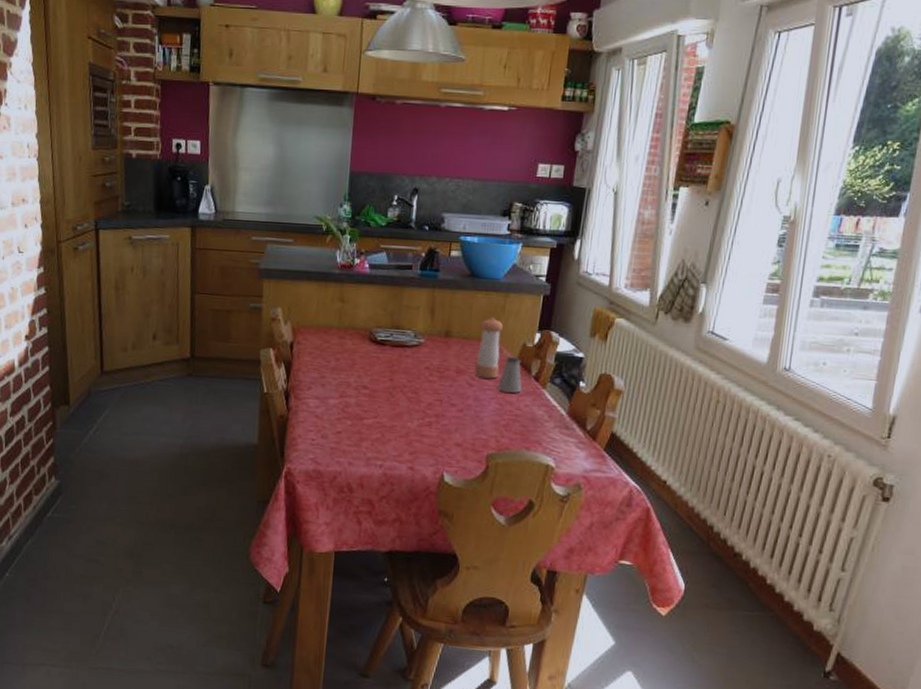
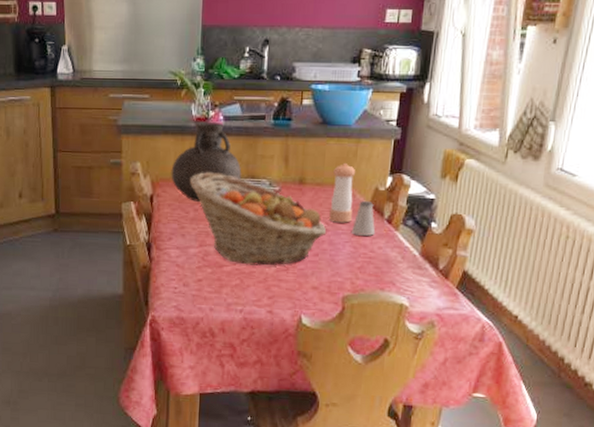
vase: none [312,269,386,351] -> present [171,122,242,202]
fruit basket: none [332,321,472,420] -> present [189,172,327,266]

